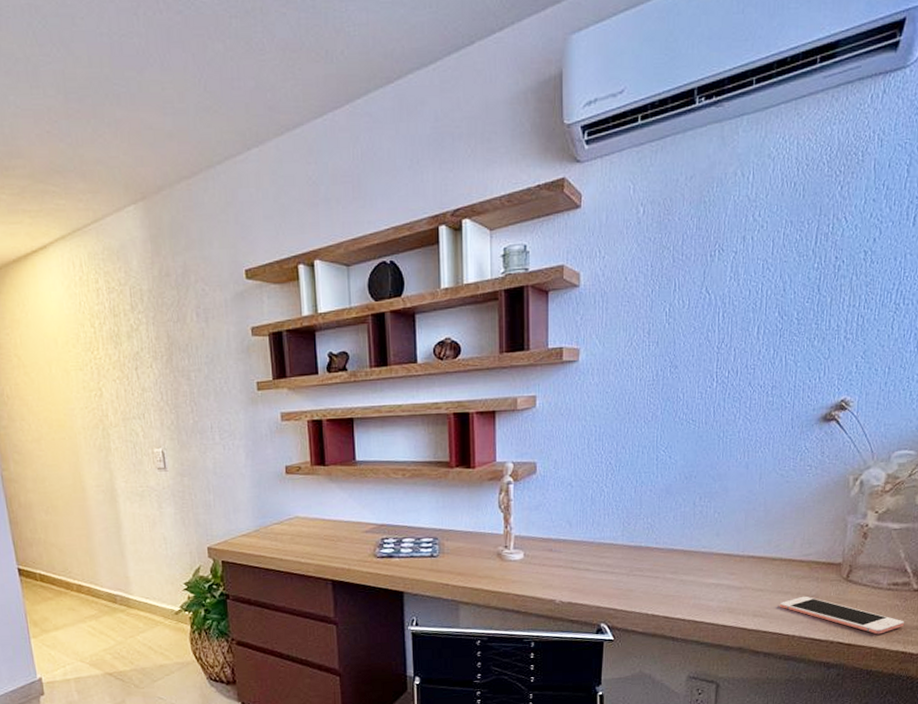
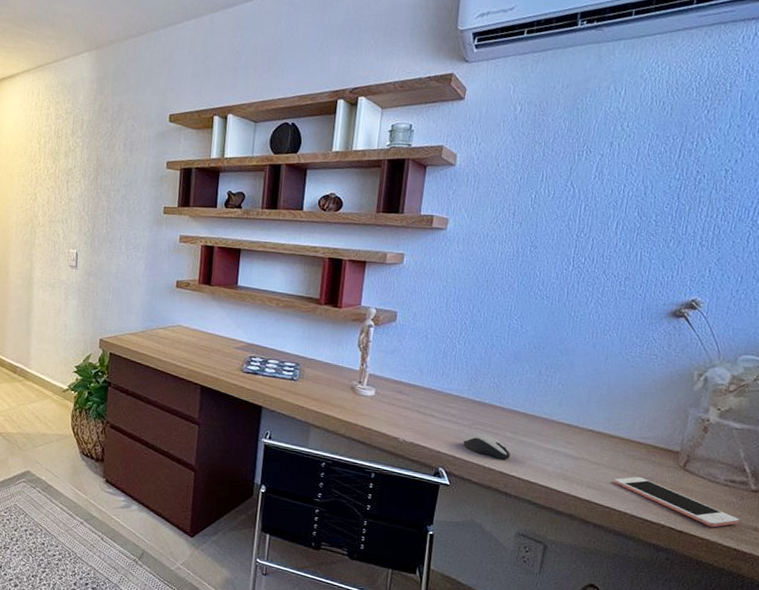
computer mouse: none [623,579,673,603] -> present [463,433,510,460]

